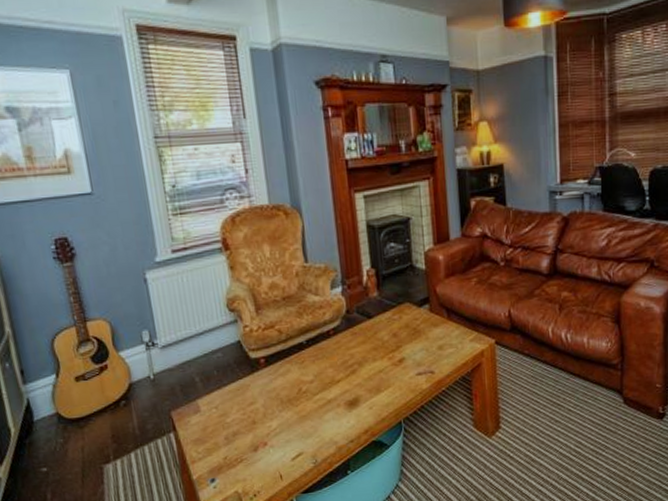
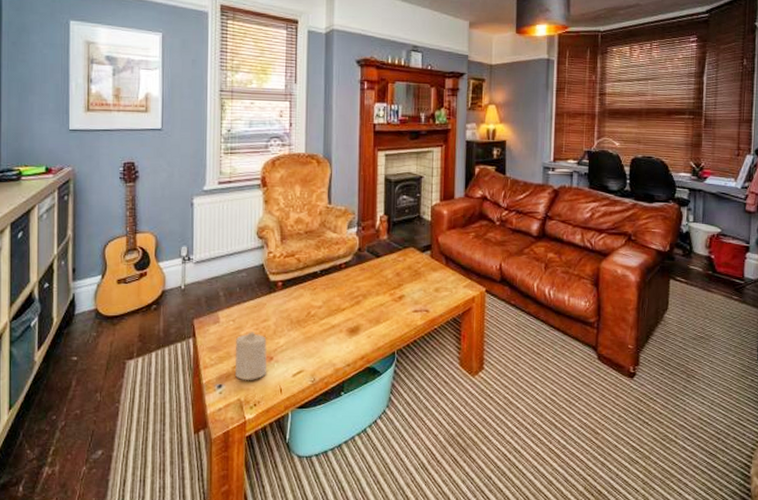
candle: none [221,417,263,472] -> present [235,332,267,381]

